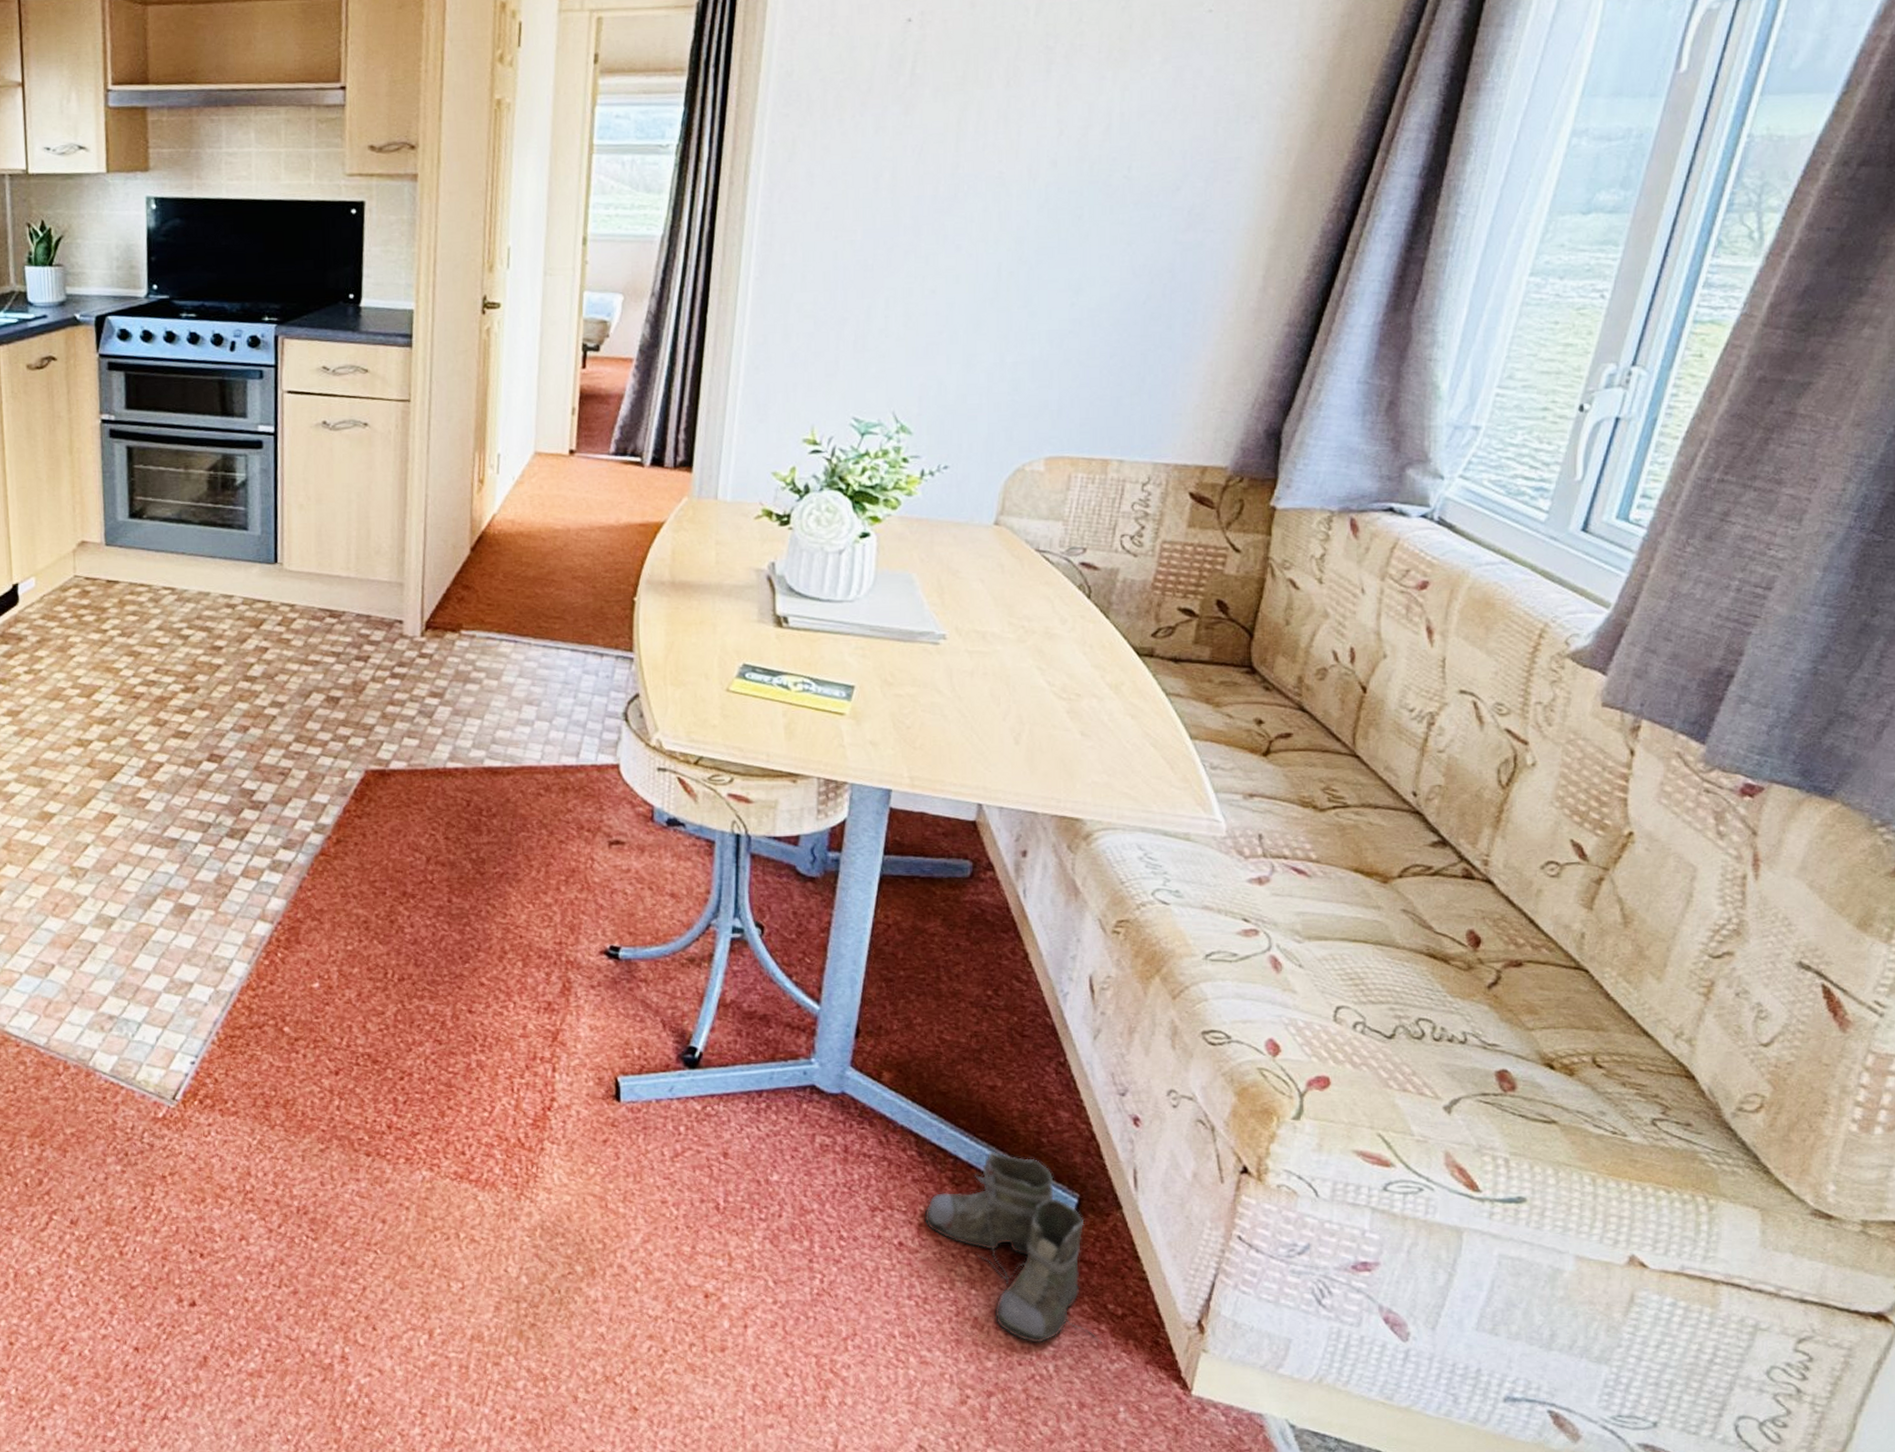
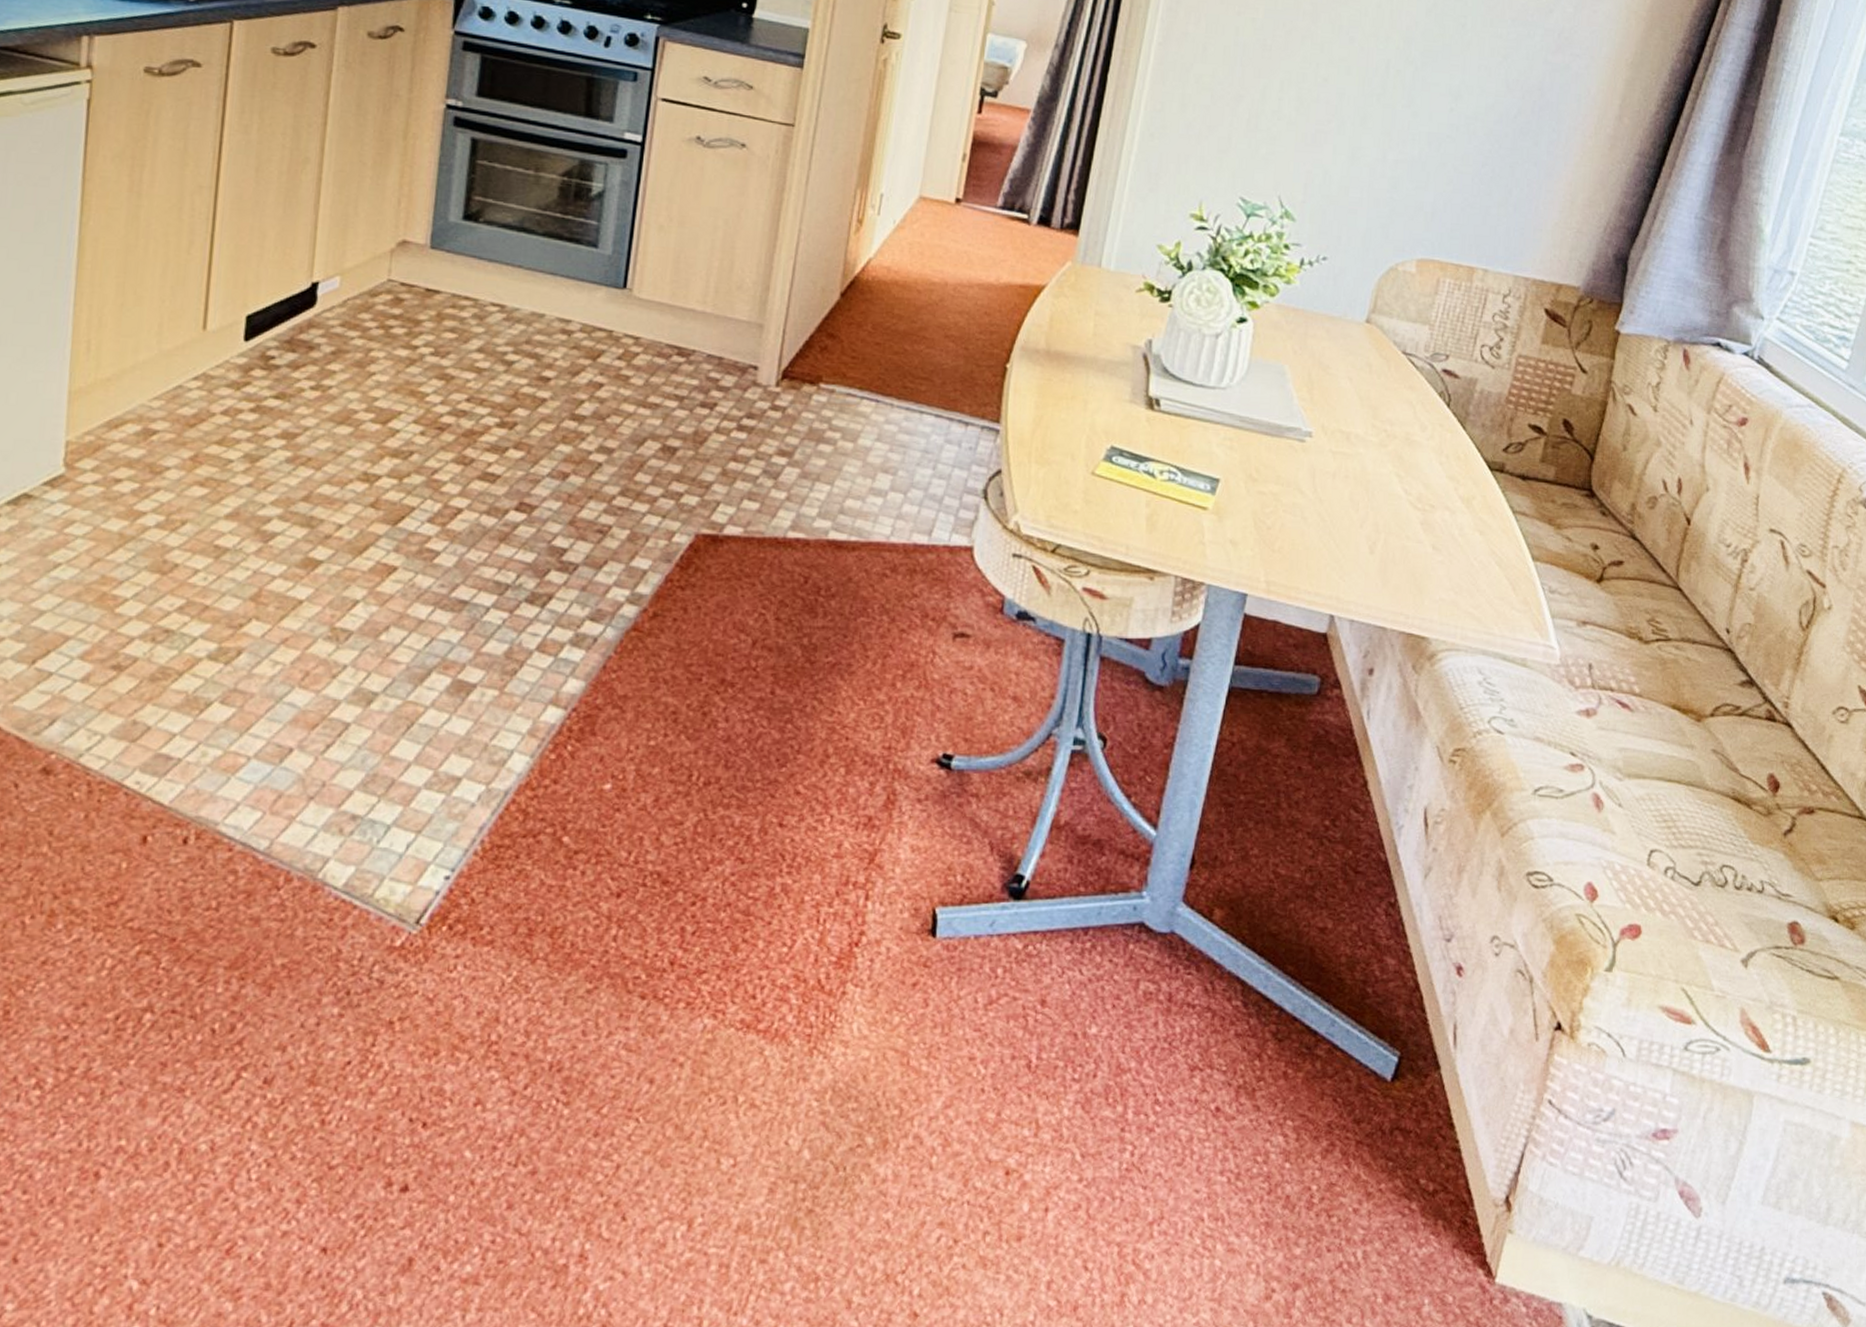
boots: present [924,1151,1102,1344] -> none [1244,1002,1412,1225]

